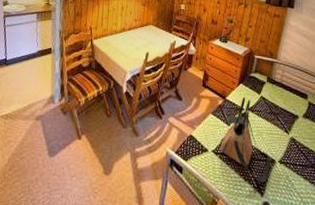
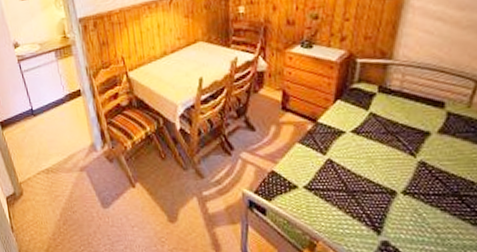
tote bag: present [220,97,270,183] -> none [315,117,389,219]

